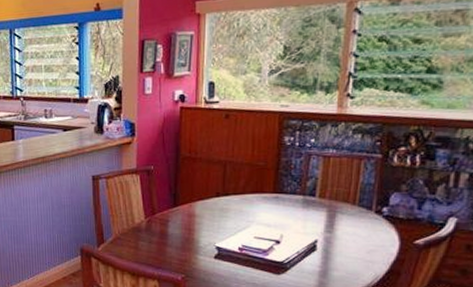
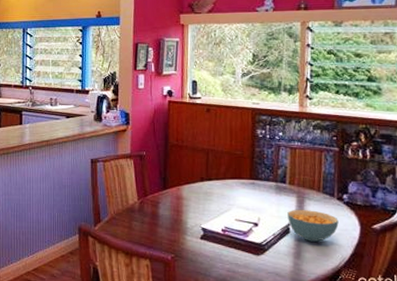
cereal bowl: none [315,225,375,259] -> present [287,210,339,242]

